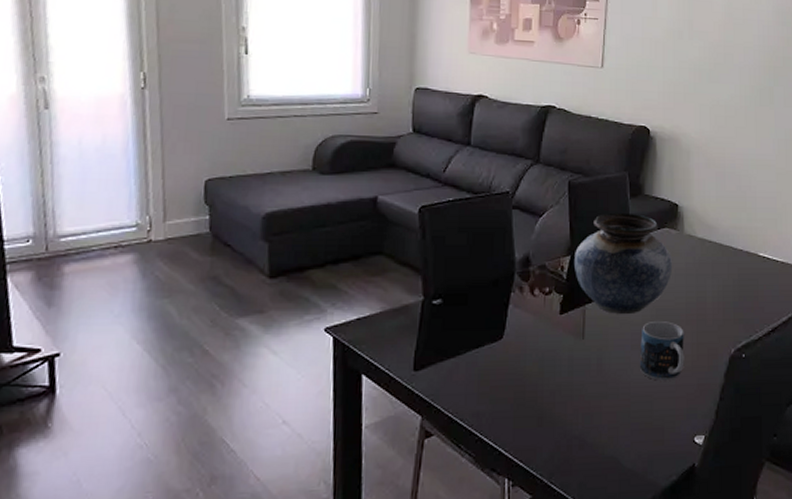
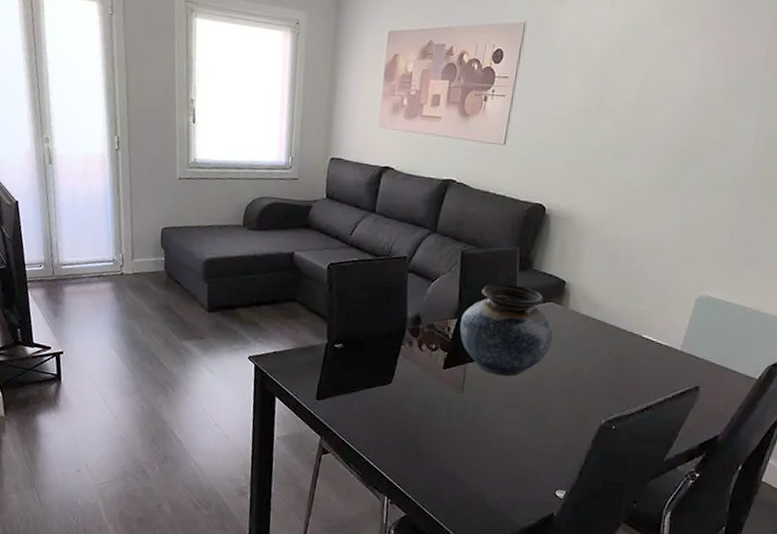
mug: present [639,321,685,381] -> none [511,385,558,439]

